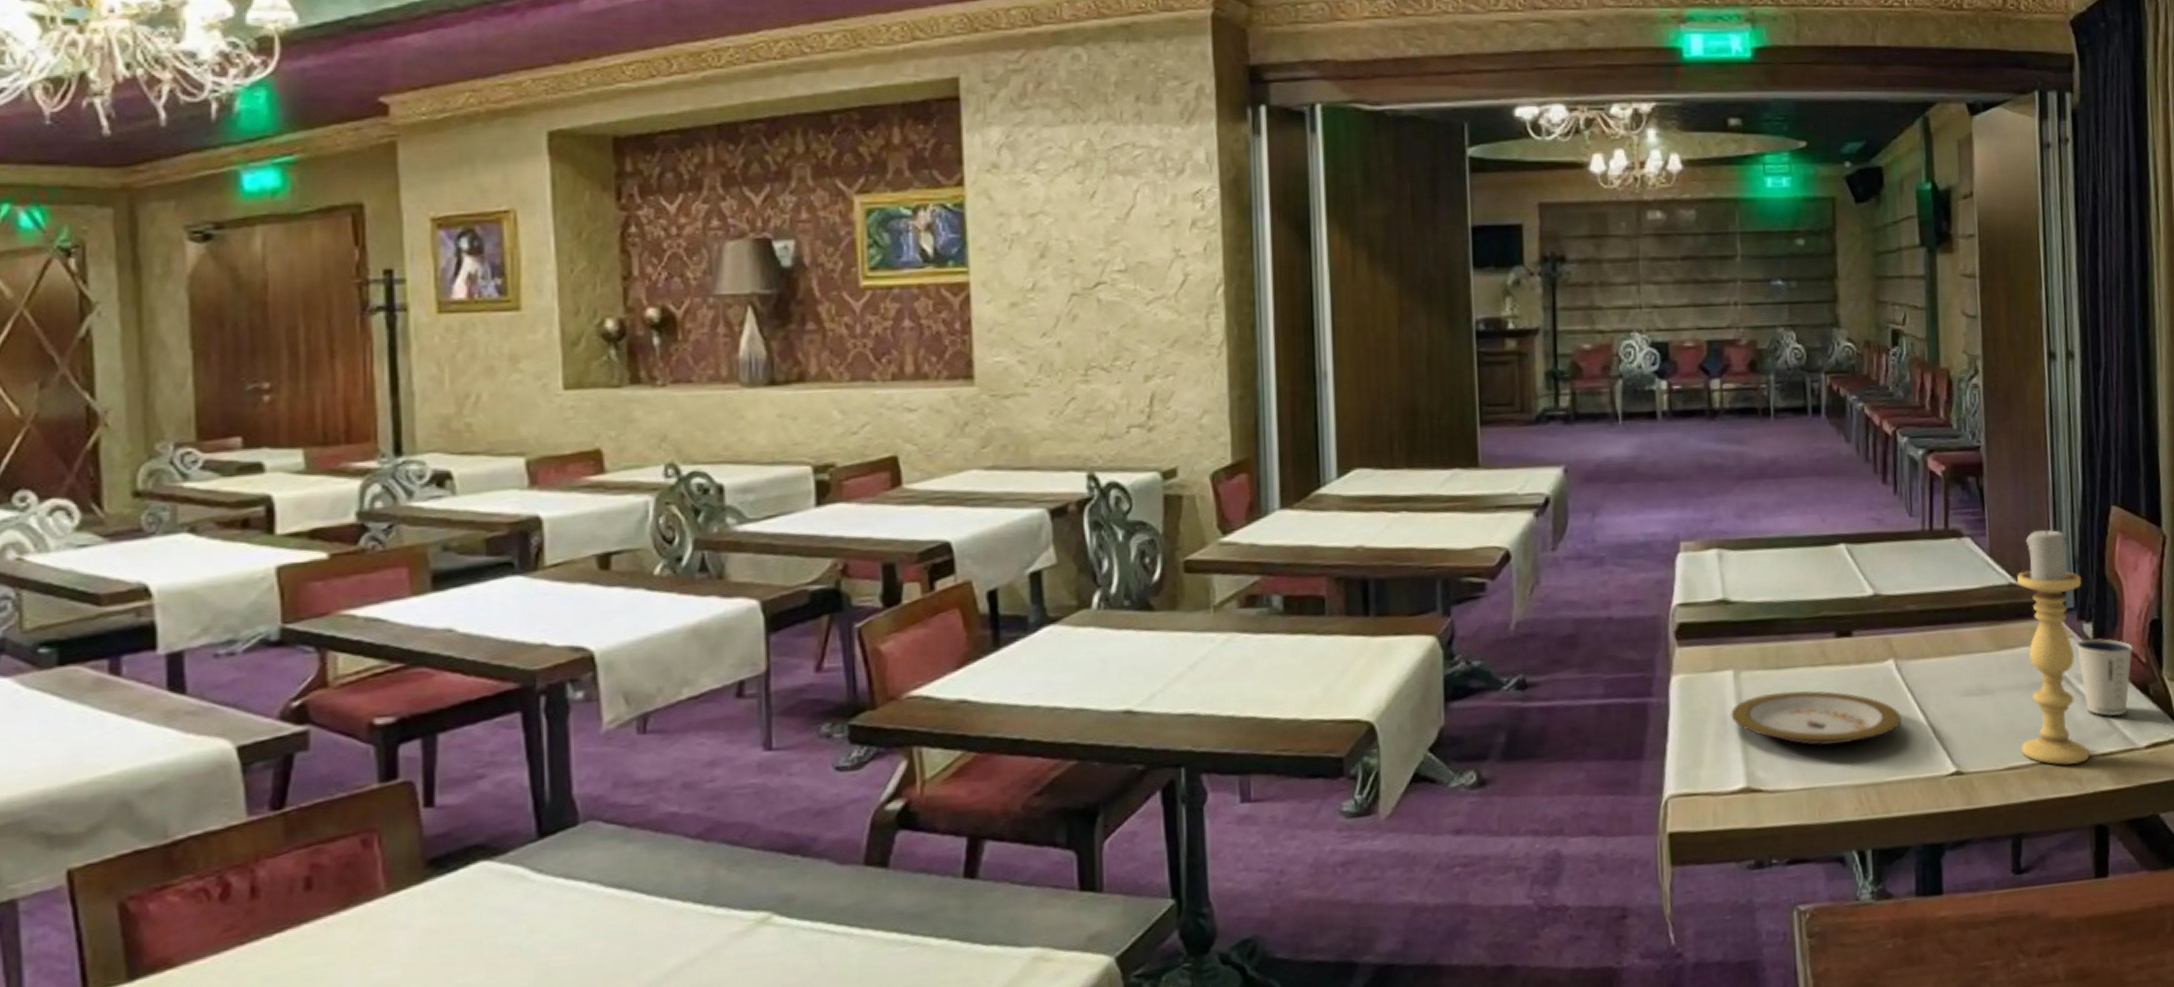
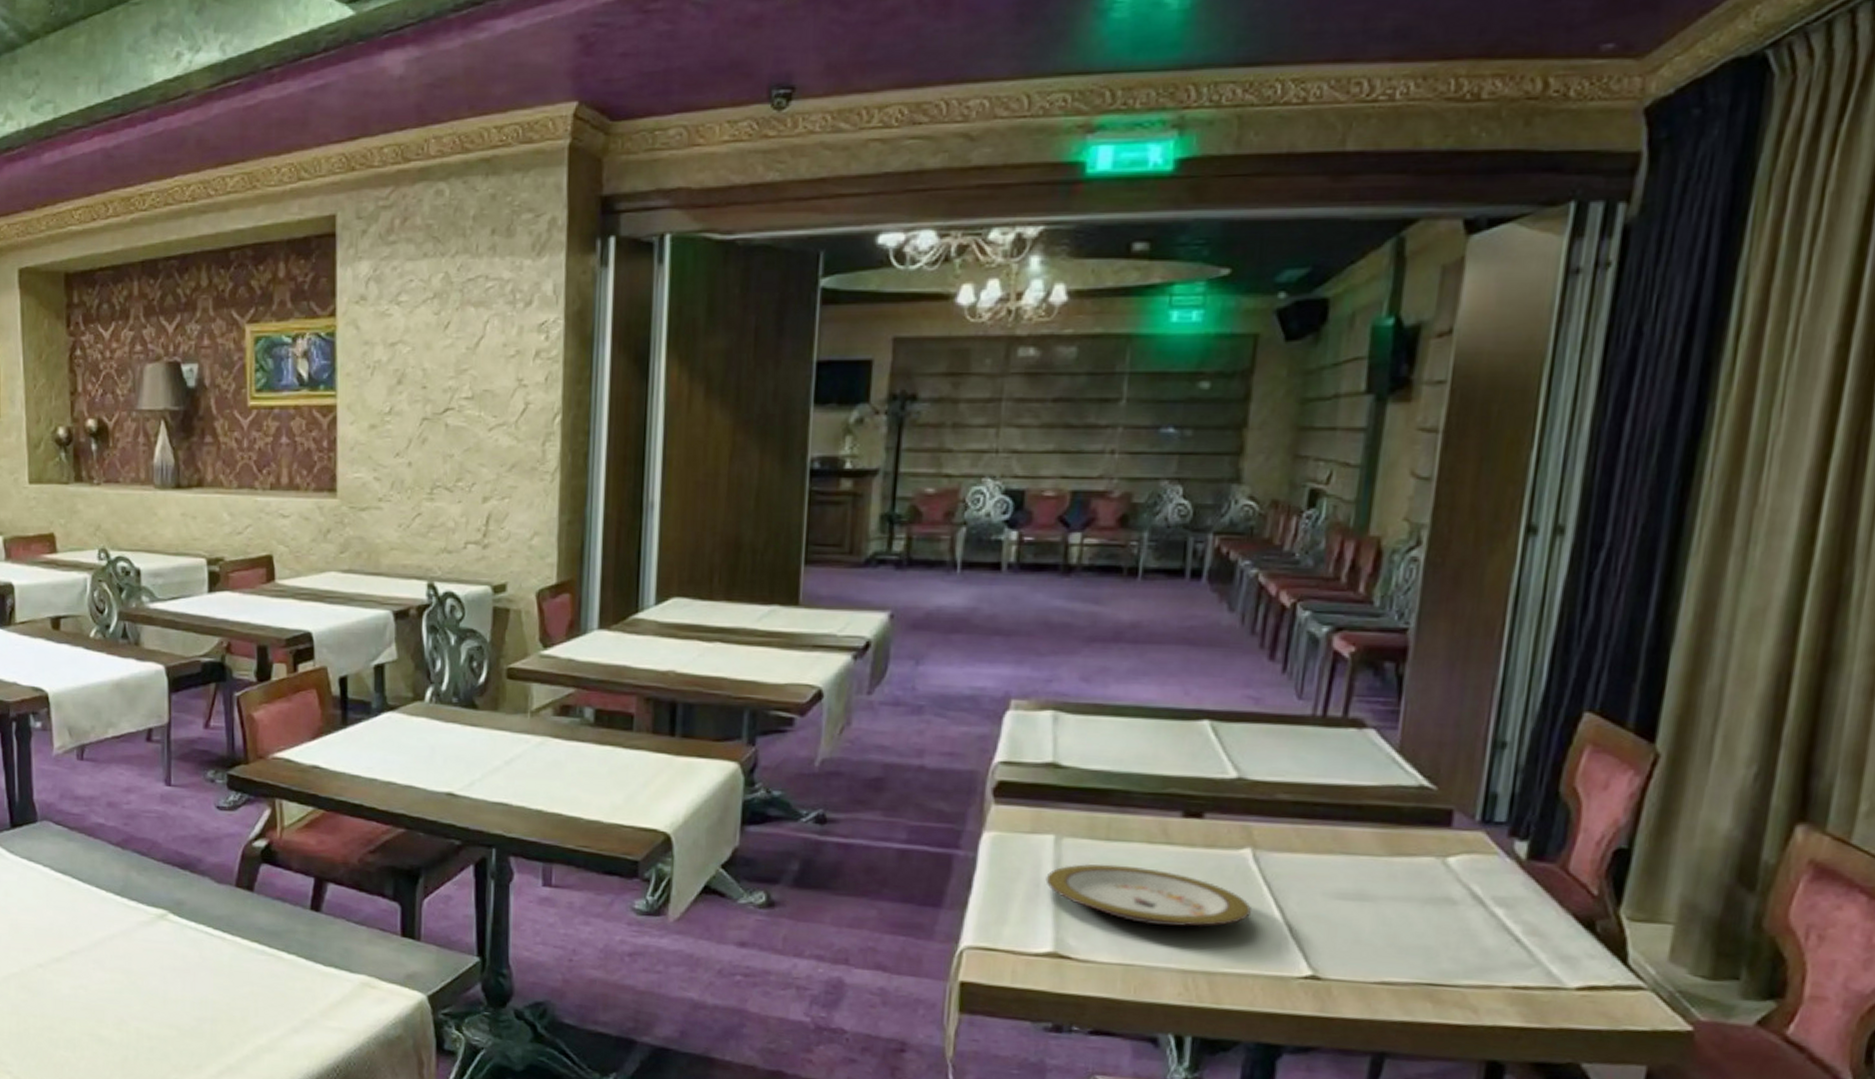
candle holder: present [2017,526,2090,765] -> none [1401,727,1523,993]
dixie cup: present [2076,638,2134,716] -> none [1499,858,1584,950]

